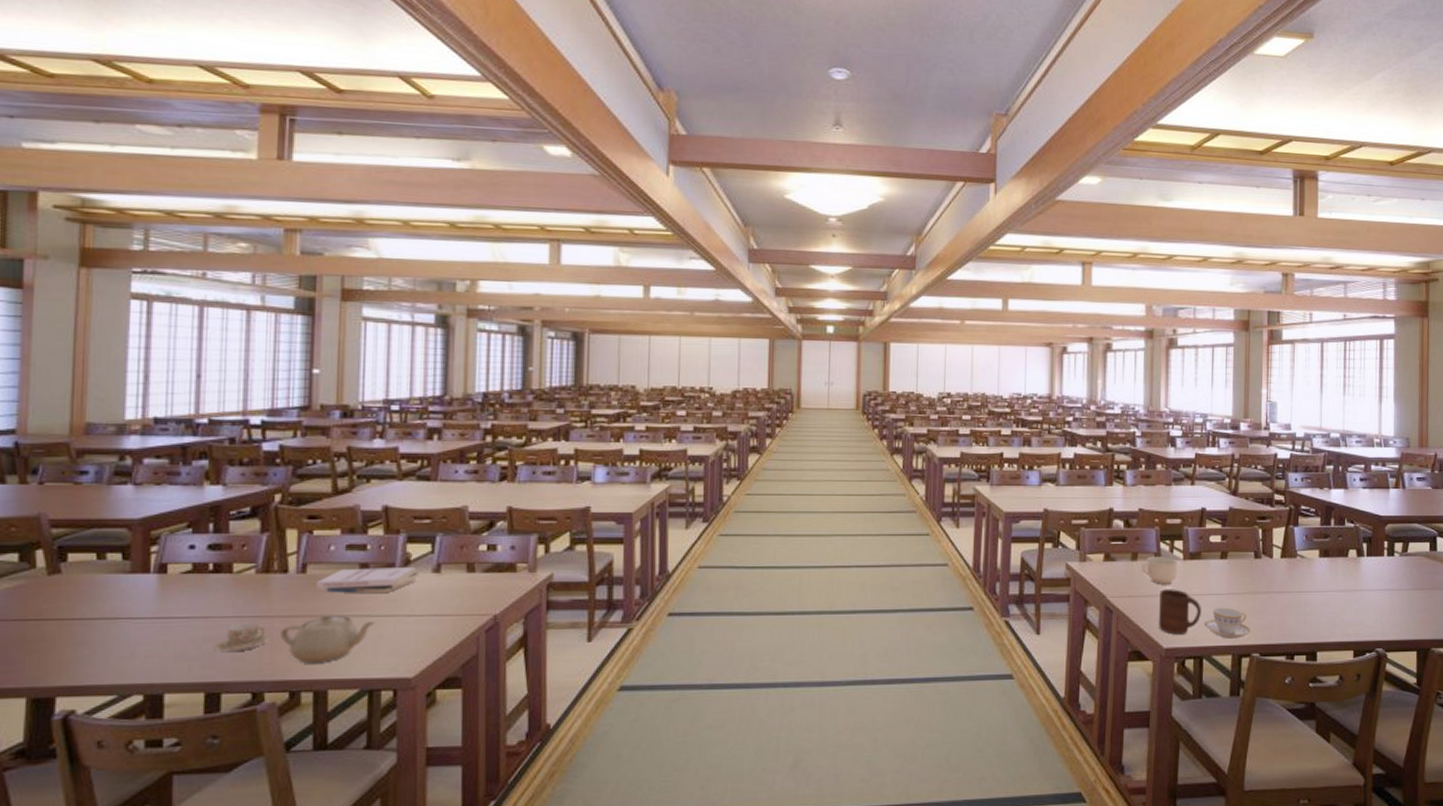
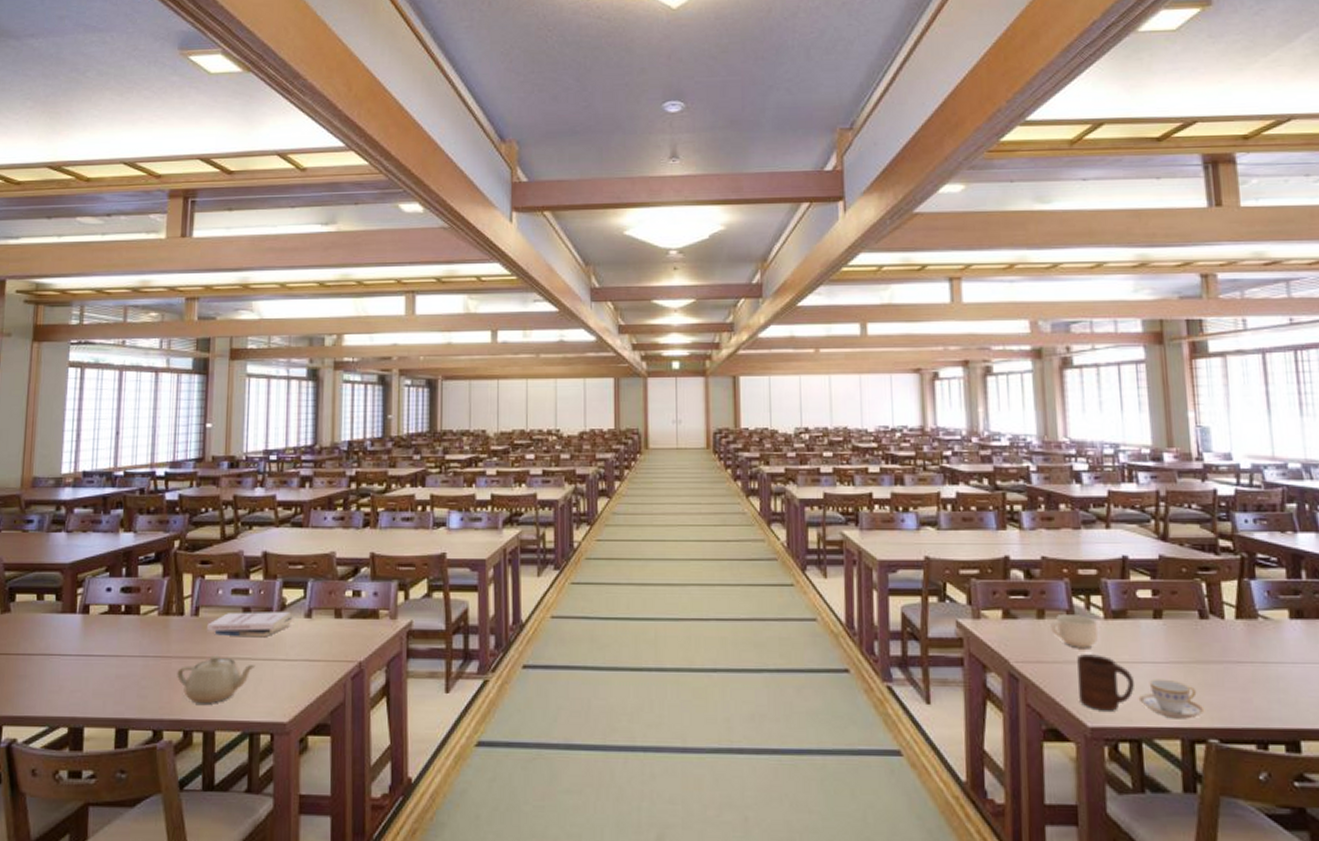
teacup: present [213,622,270,651] -> none [123,662,169,689]

